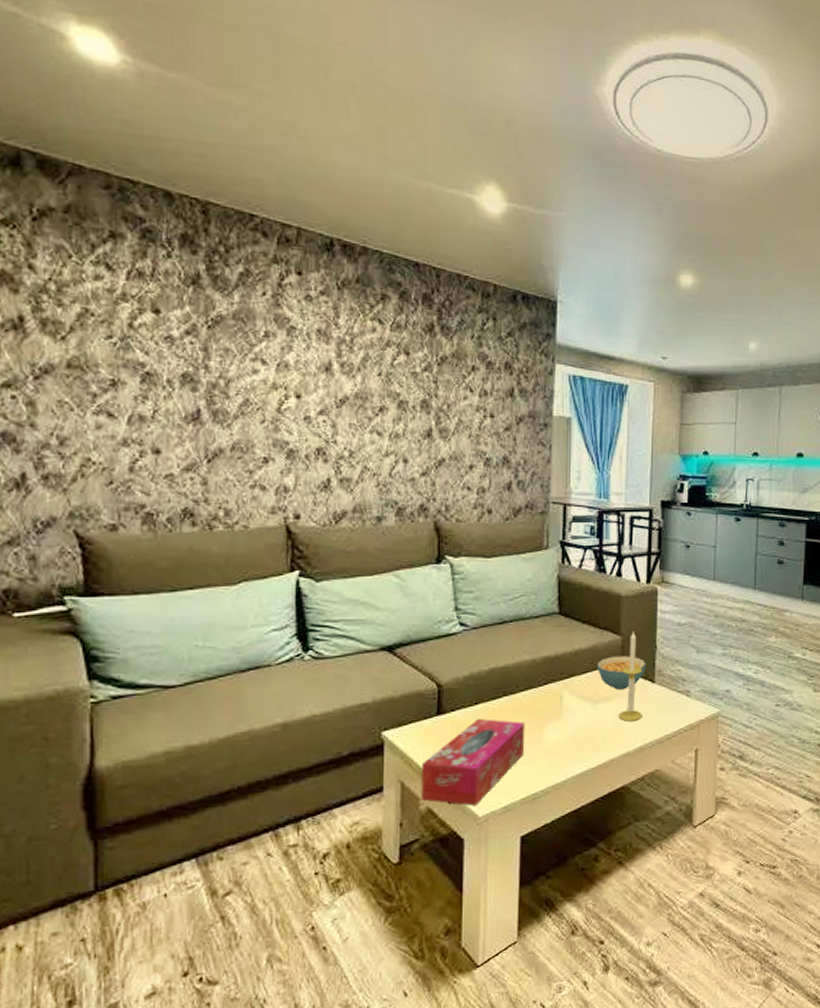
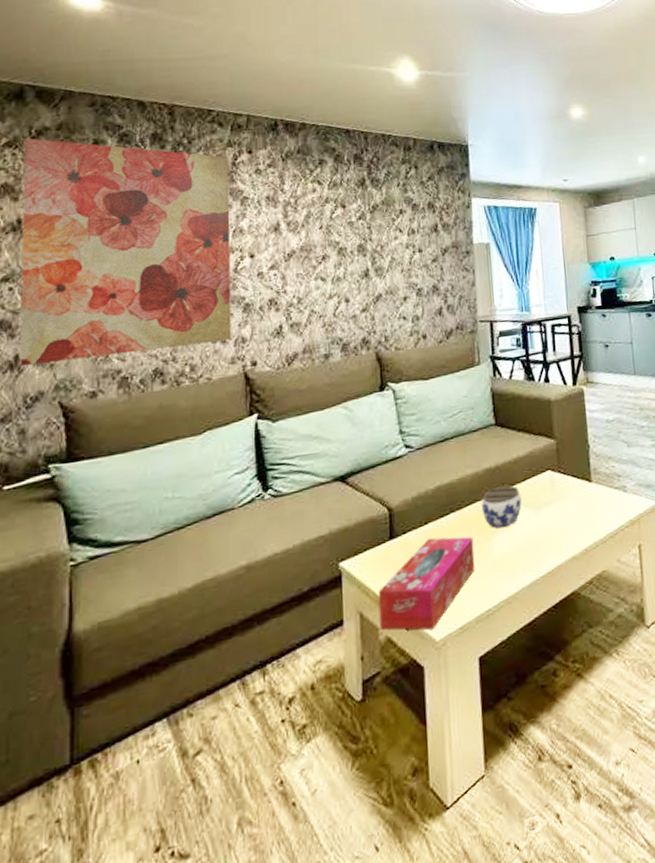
wall art: none [23,216,274,488] -> present [20,137,232,367]
jar: none [536,676,579,717] -> present [481,485,522,528]
cereal bowl: present [597,656,646,690] -> none [535,458,582,493]
candle: present [618,632,643,721] -> none [559,434,584,525]

